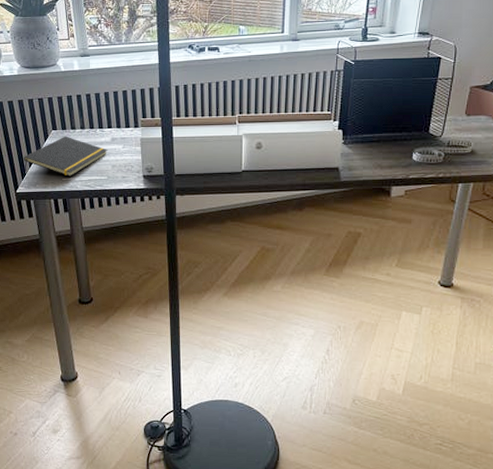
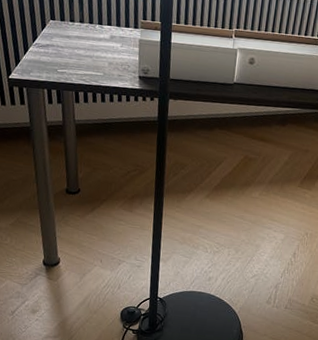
notepad: present [23,136,108,177] -> none [18,27,106,69]

